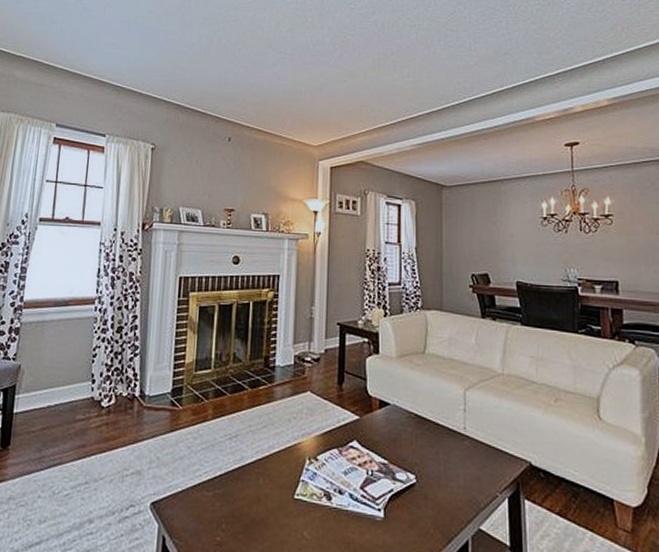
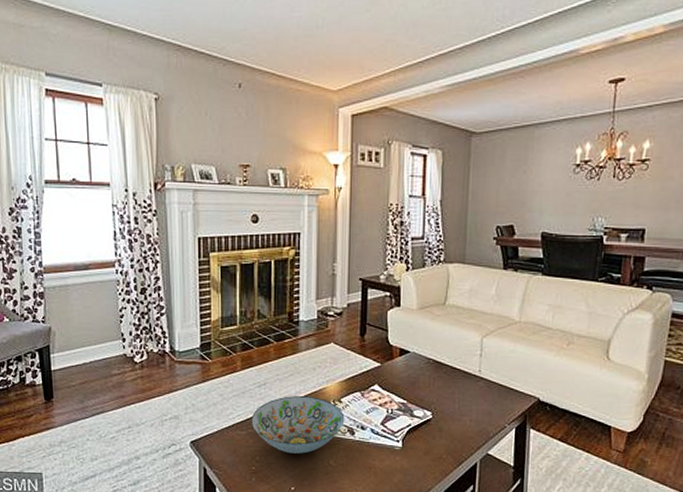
decorative bowl: none [219,451,321,523] -> present [251,396,345,454]

